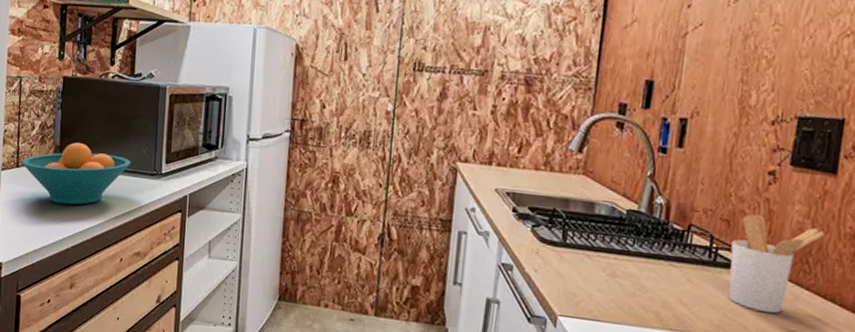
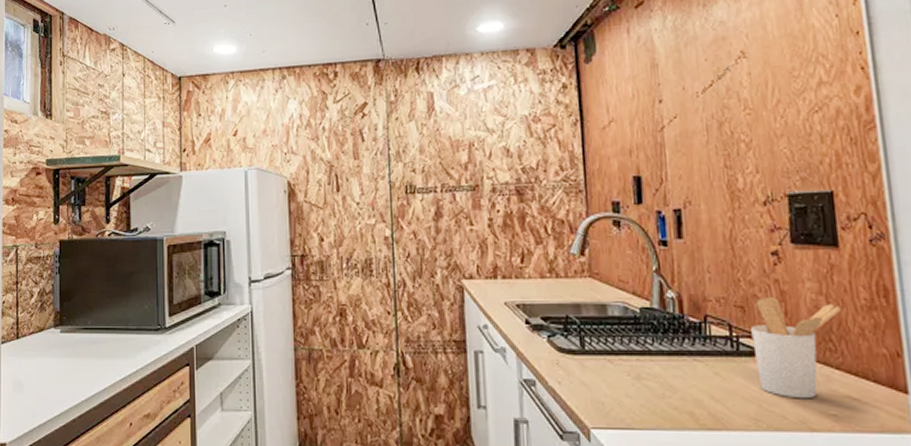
fruit bowl: present [21,142,131,205] -> none [21,306,134,372]

